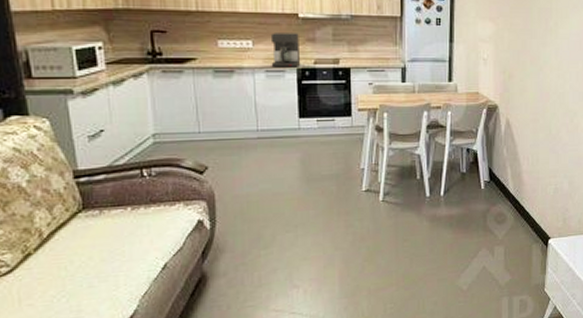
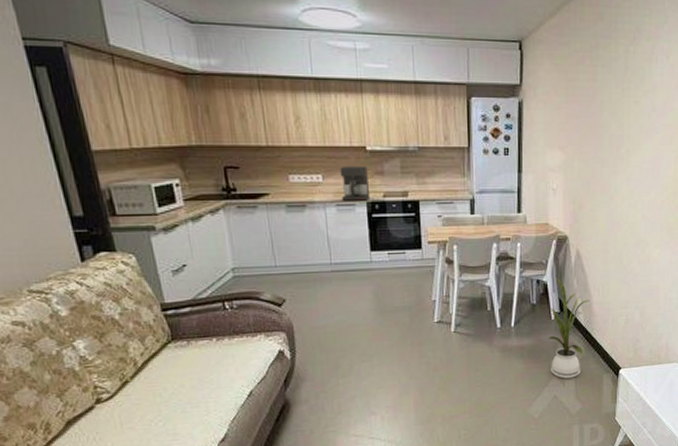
house plant: none [476,147,520,249] -> present [547,279,590,379]

